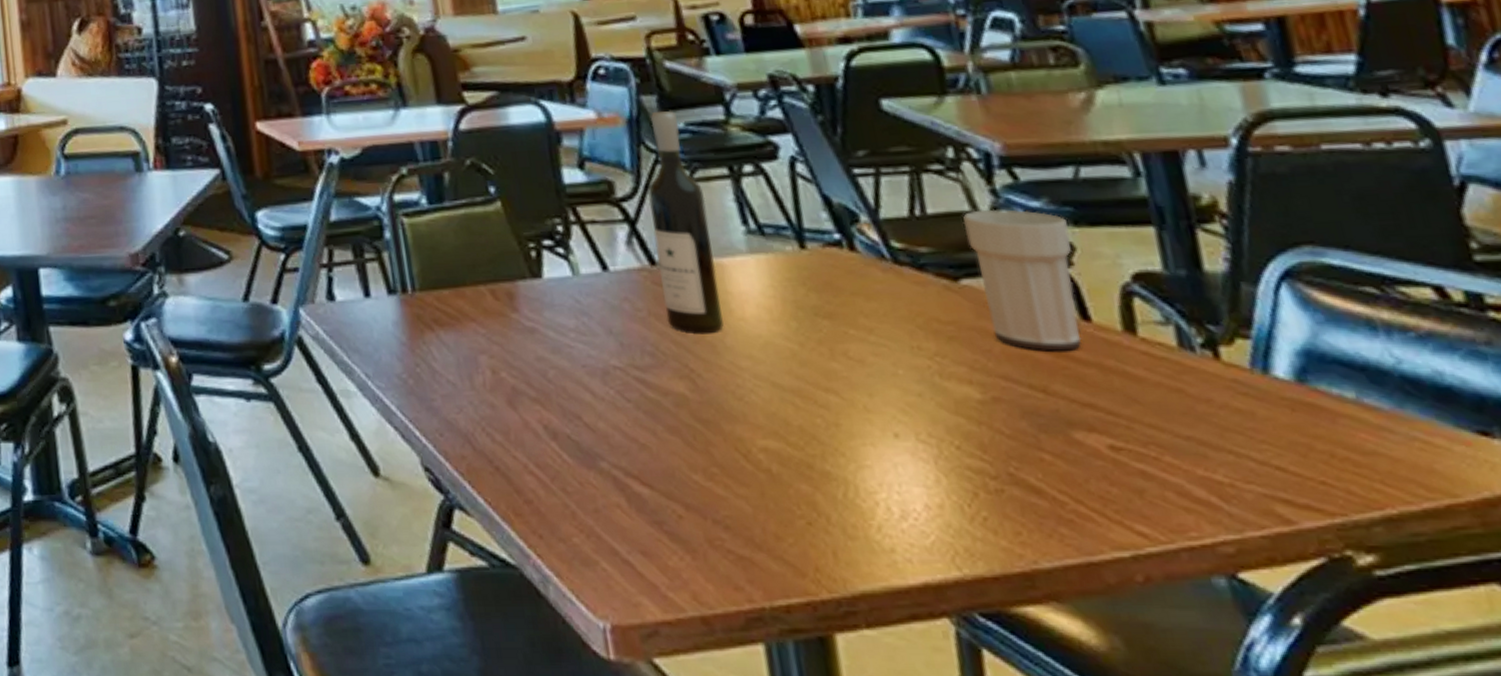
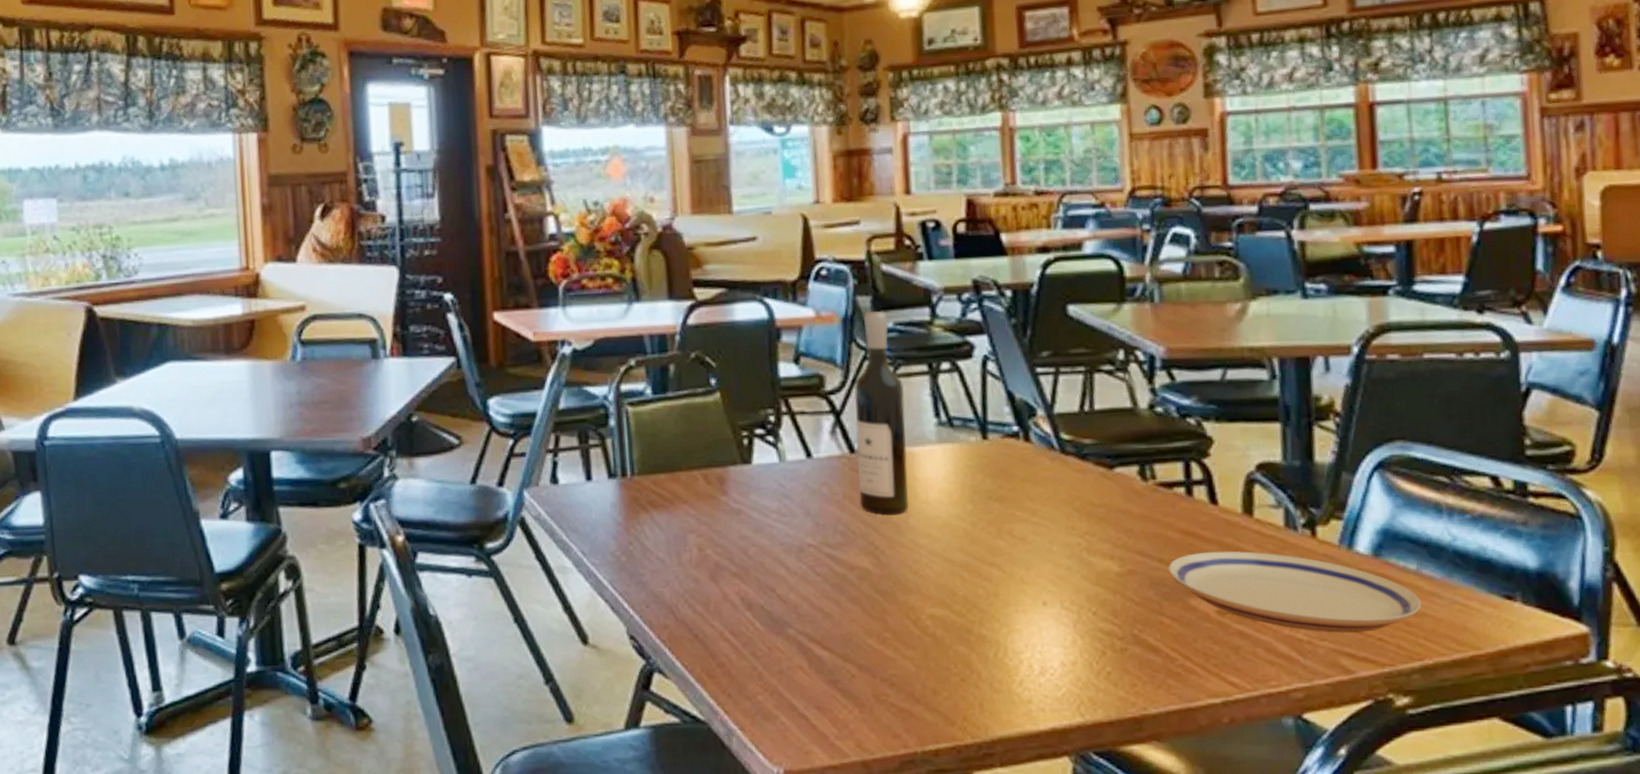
cup: present [963,209,1082,351] -> none [1124,406,1211,530]
plate: none [1041,375,1371,474] -> present [1168,551,1422,633]

